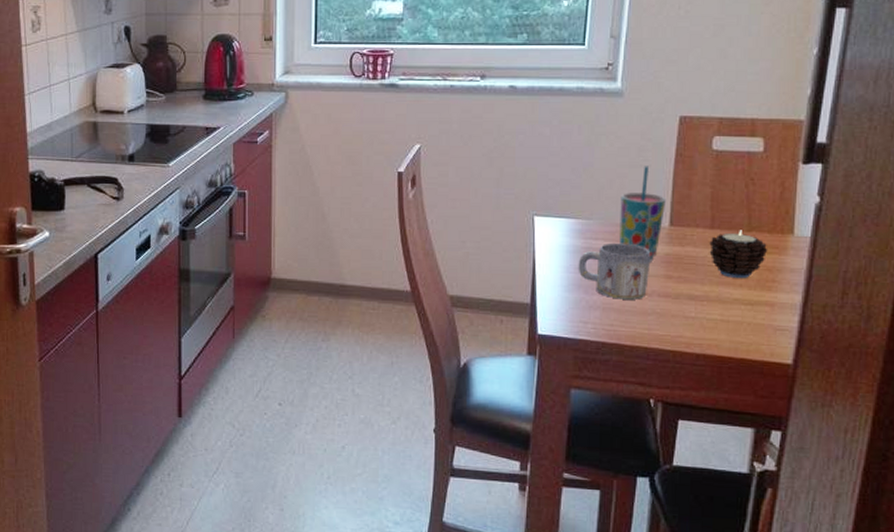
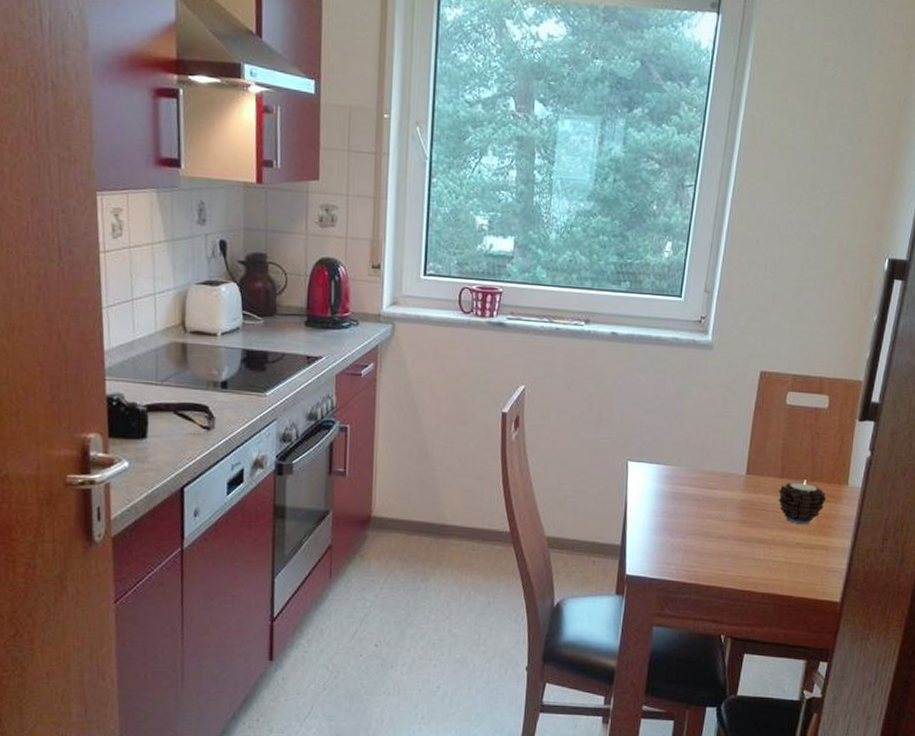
mug: present [578,242,651,300] -> none [665,488,729,543]
cup: present [619,166,667,262] -> none [702,417,745,508]

